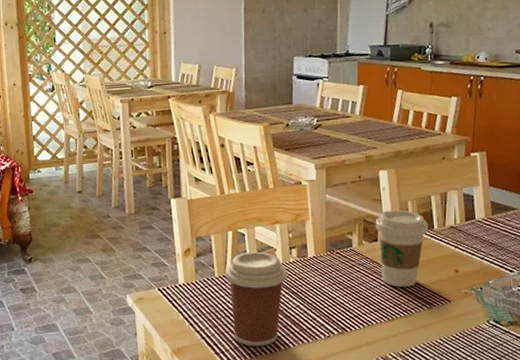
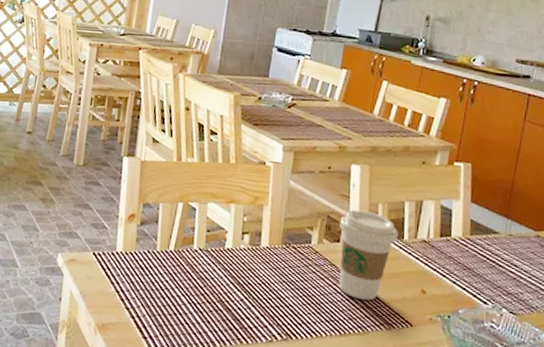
coffee cup: present [225,251,288,347] -> none [166,229,236,339]

